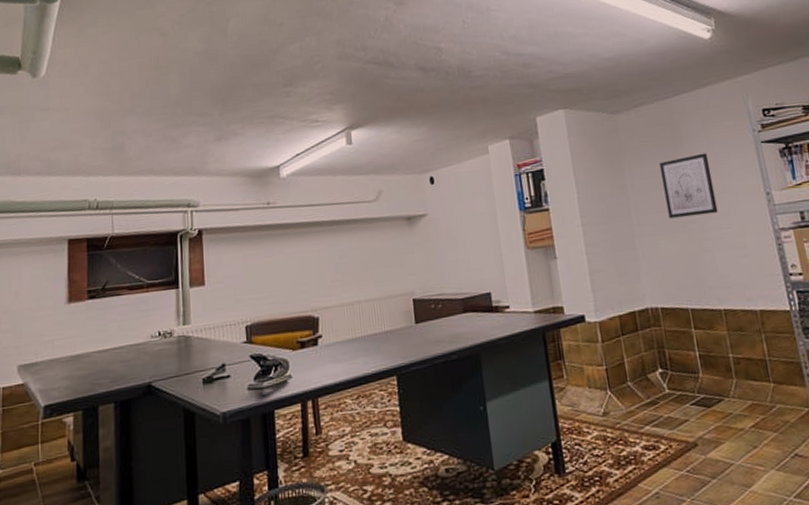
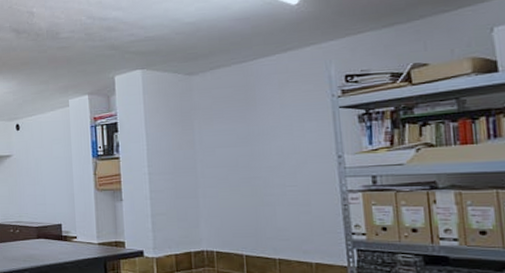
wall art: present [659,153,719,219] -> none [230,115,285,174]

